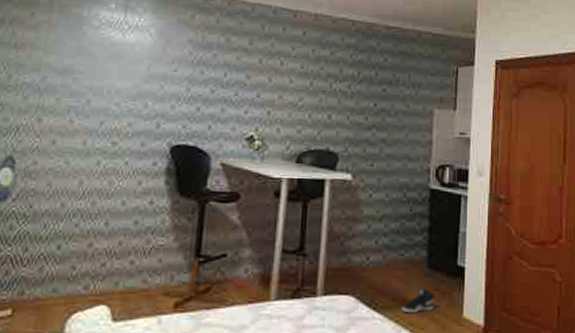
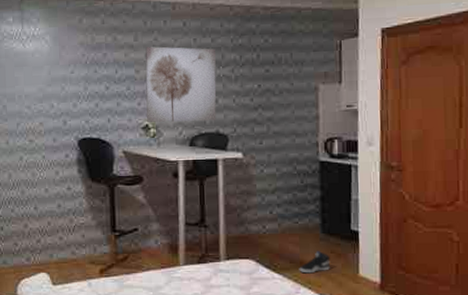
wall art: none [251,52,333,138] -> present [145,46,217,122]

